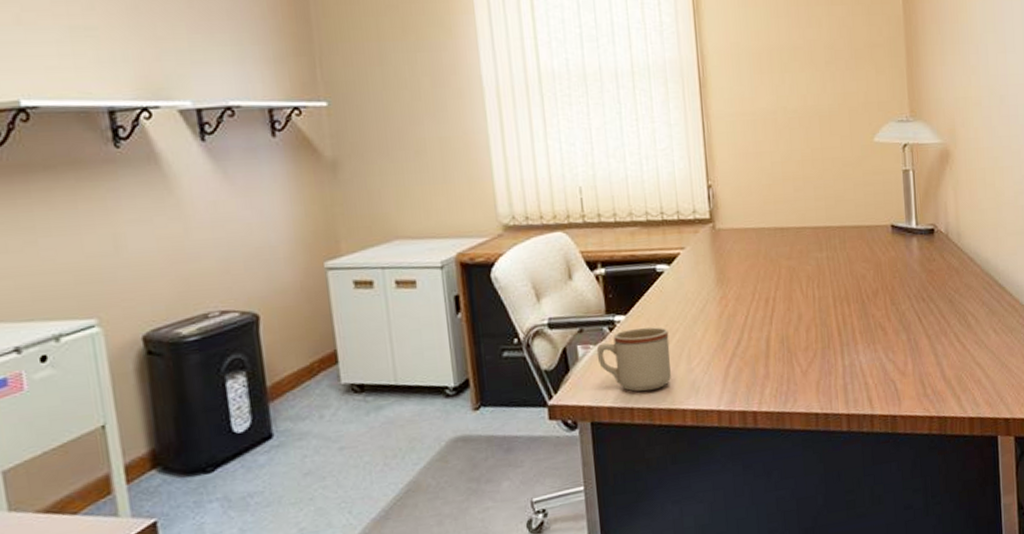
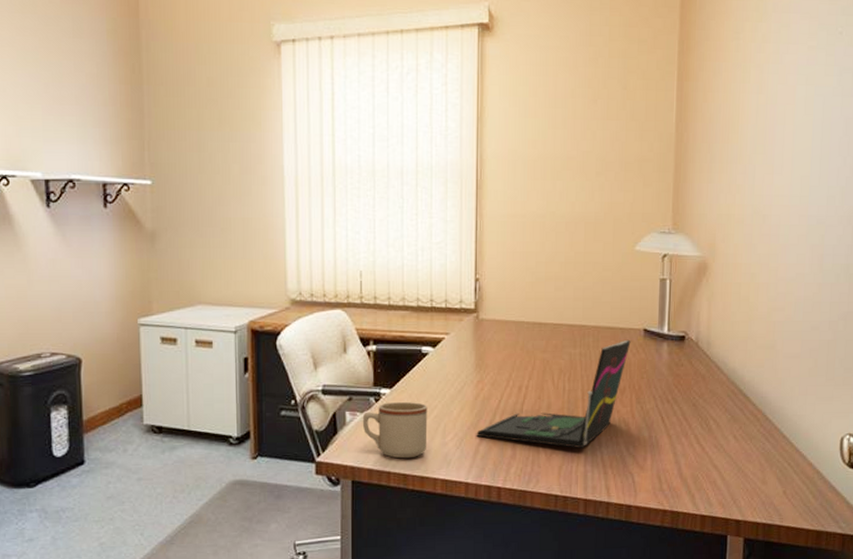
laptop: none [724,237,879,360] -> present [476,339,631,449]

